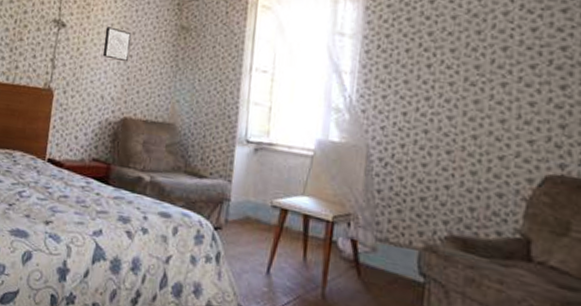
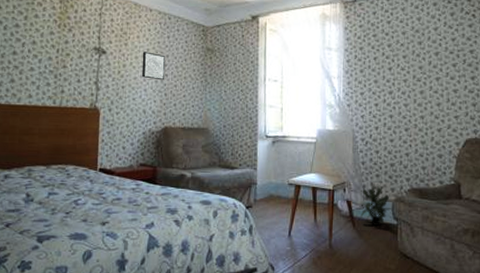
potted plant: none [368,221,418,280] -> present [359,184,392,226]

